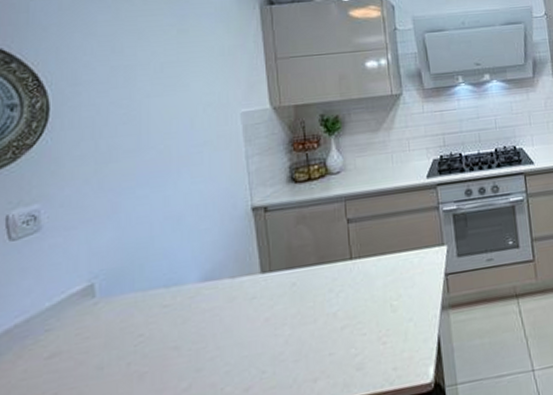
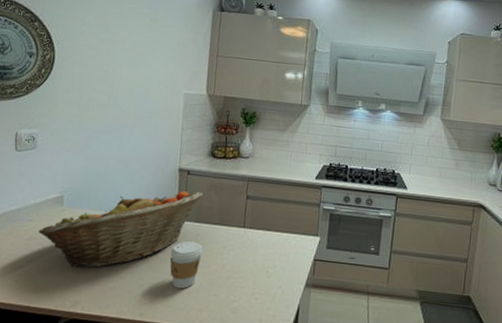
fruit basket: none [63,229,291,378] -> present [38,191,204,268]
coffee cup: none [260,294,303,362] -> present [169,241,203,289]

